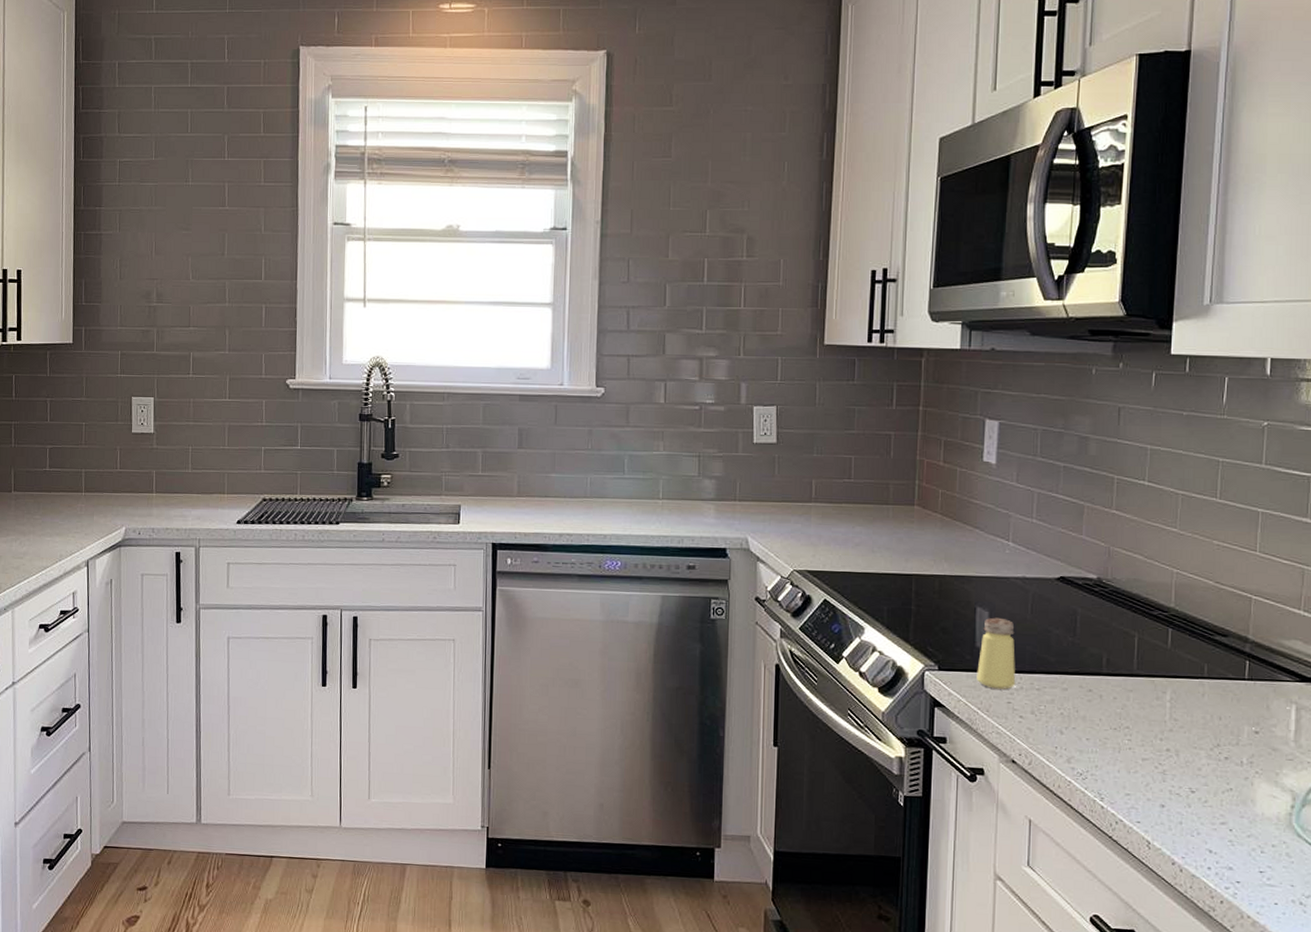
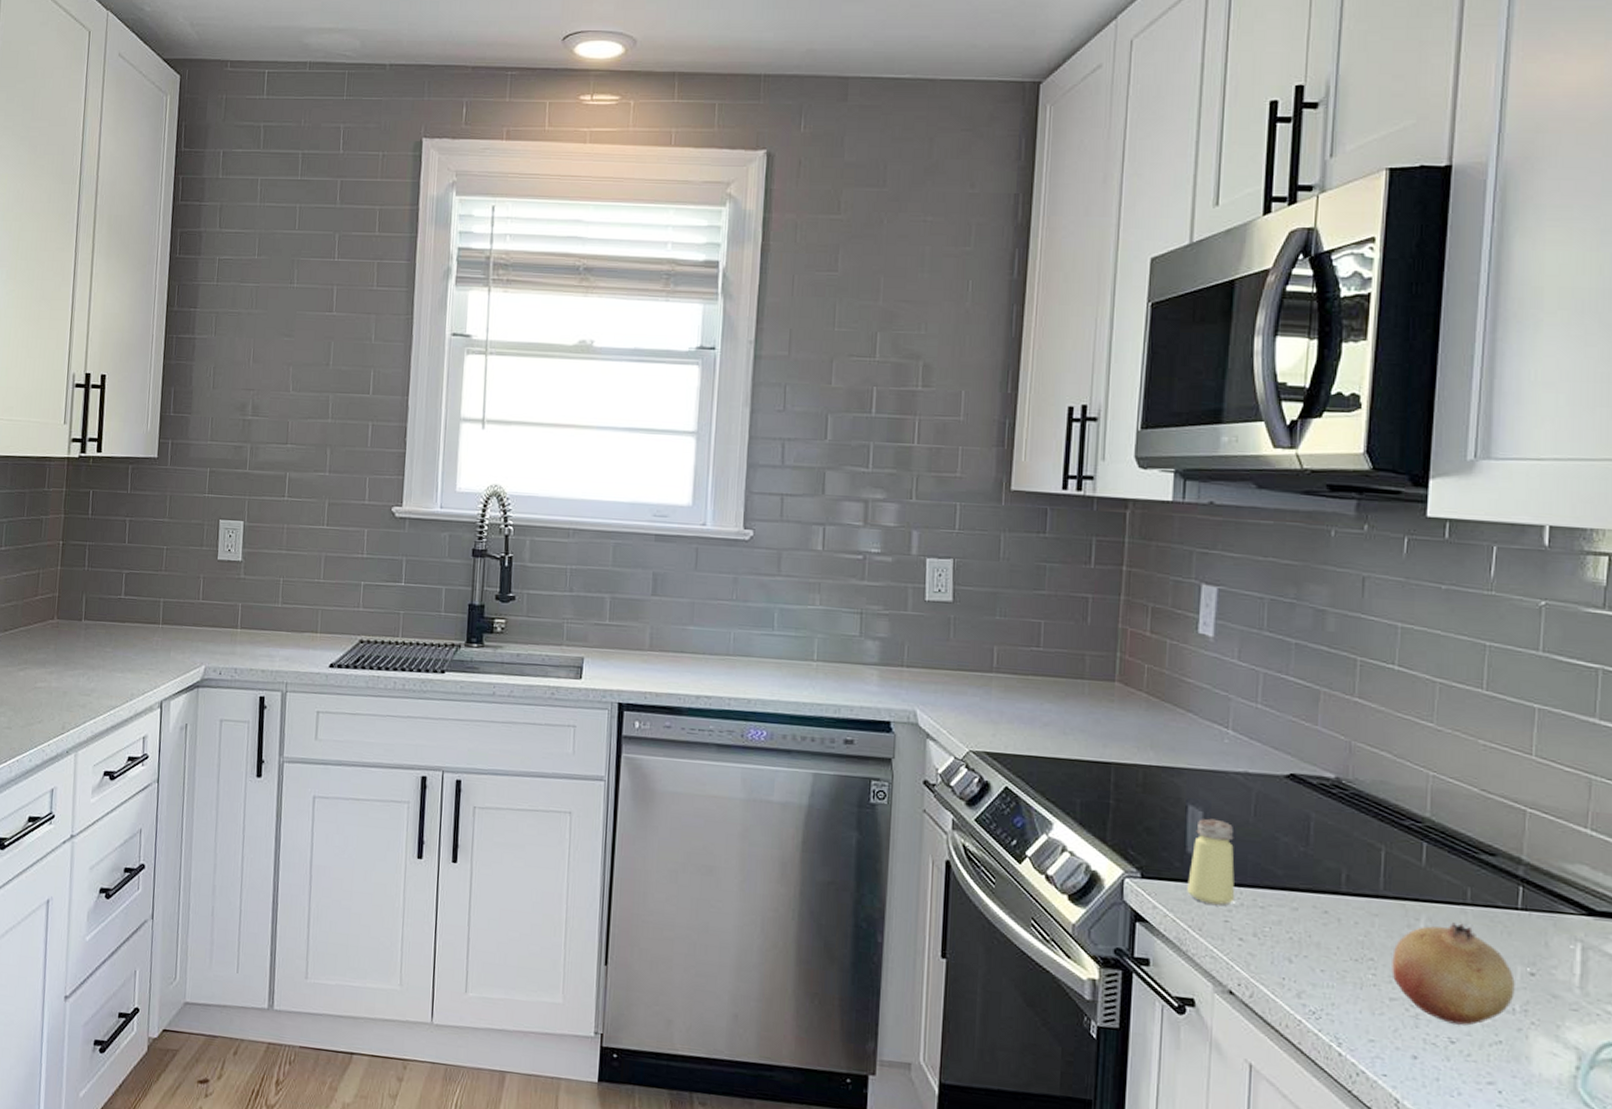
fruit: none [1144,693,1243,777] -> present [1392,922,1515,1026]

